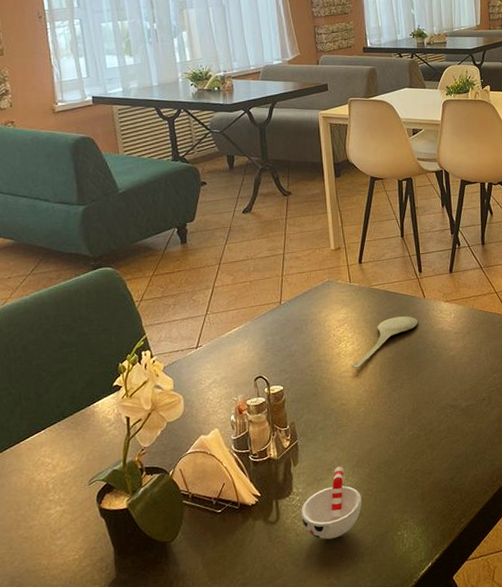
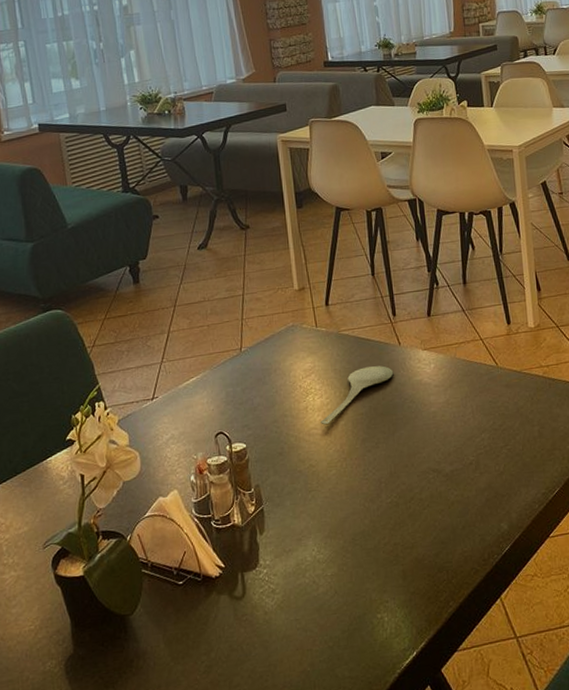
cup: present [301,466,362,540] -> none [269,536,336,620]

